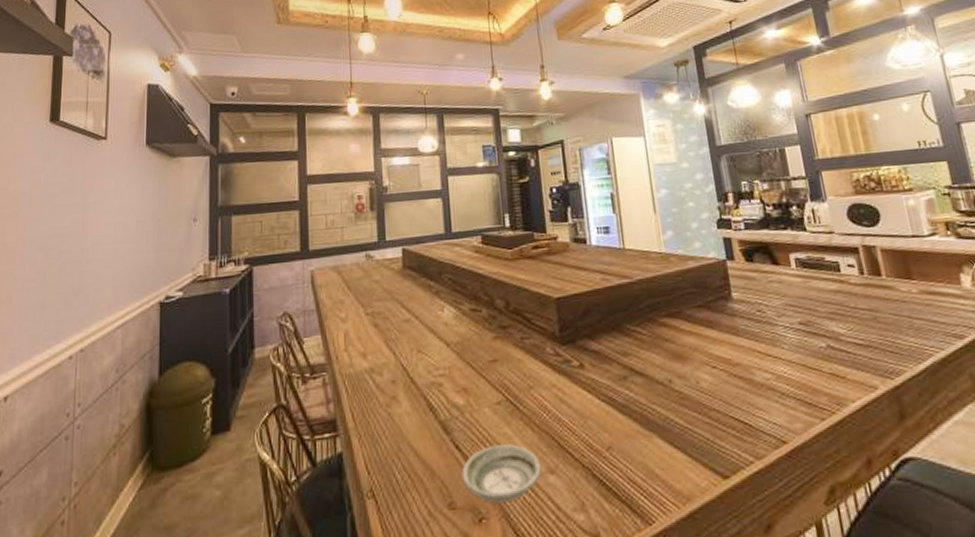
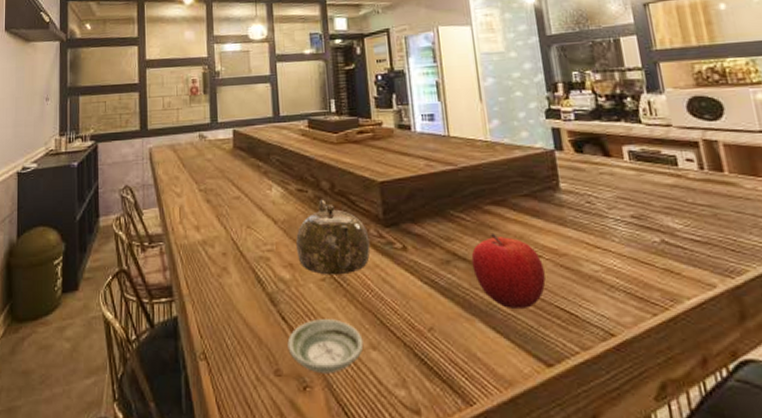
teapot: none [470,318,547,398] -> present [296,199,371,275]
fruit: none [647,345,721,422] -> present [471,232,546,308]

